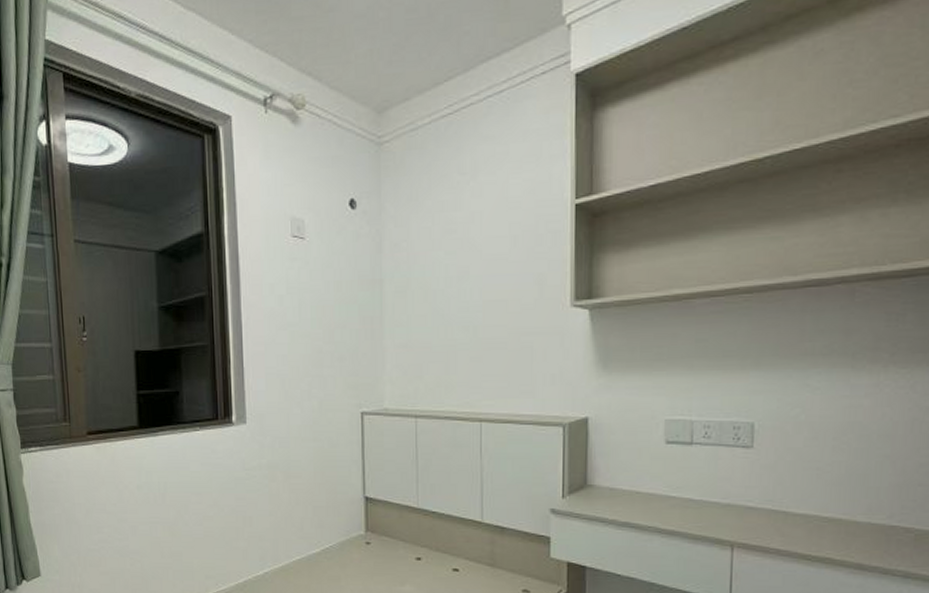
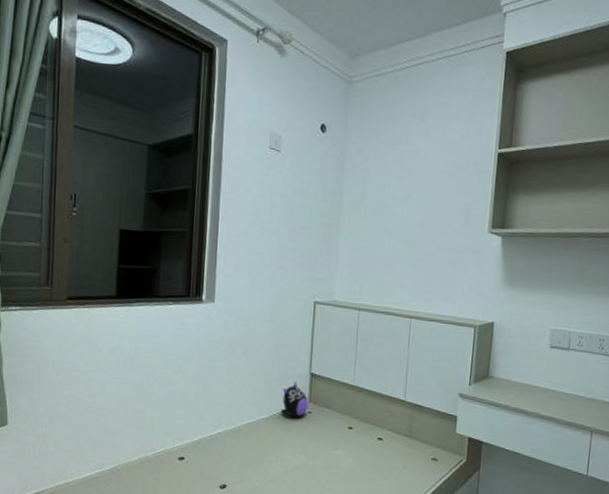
plush toy: none [333,507,366,550] -> present [280,381,309,418]

